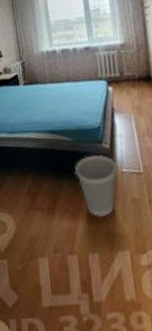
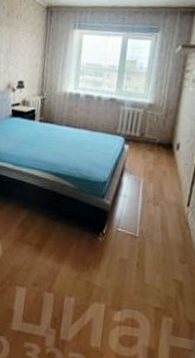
wastebasket: present [74,155,117,217] -> none [70,207,113,267]

